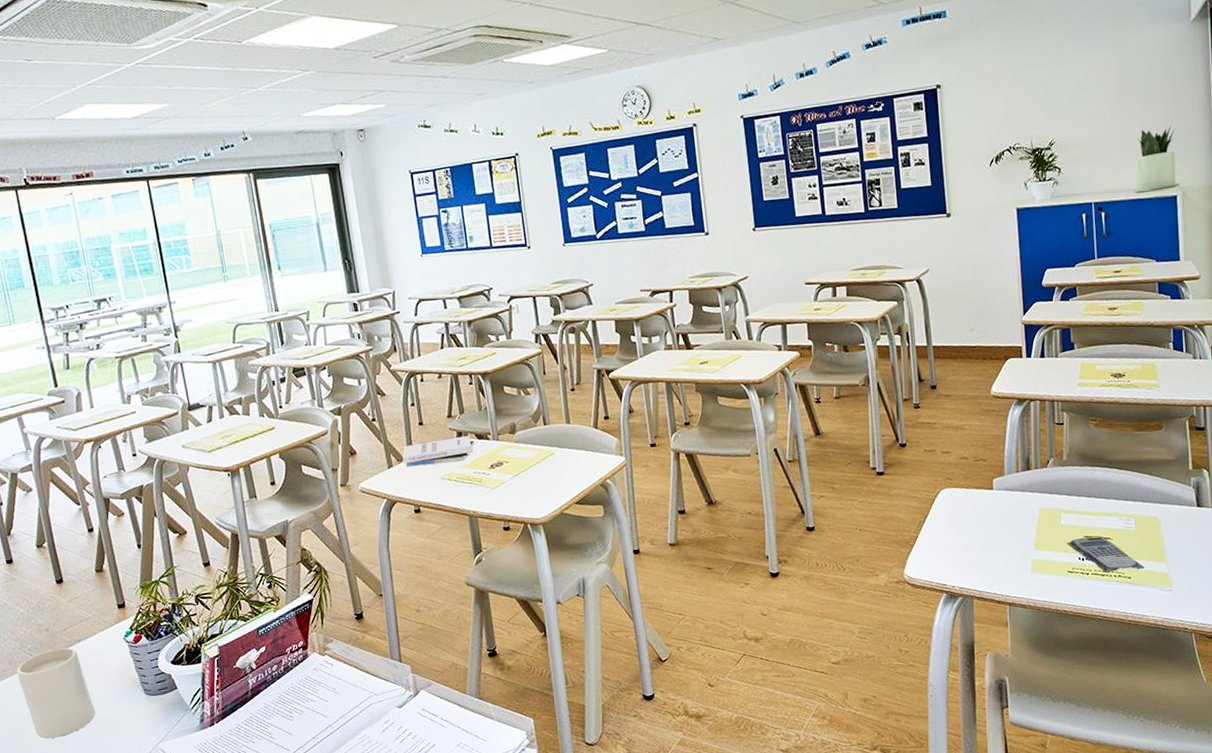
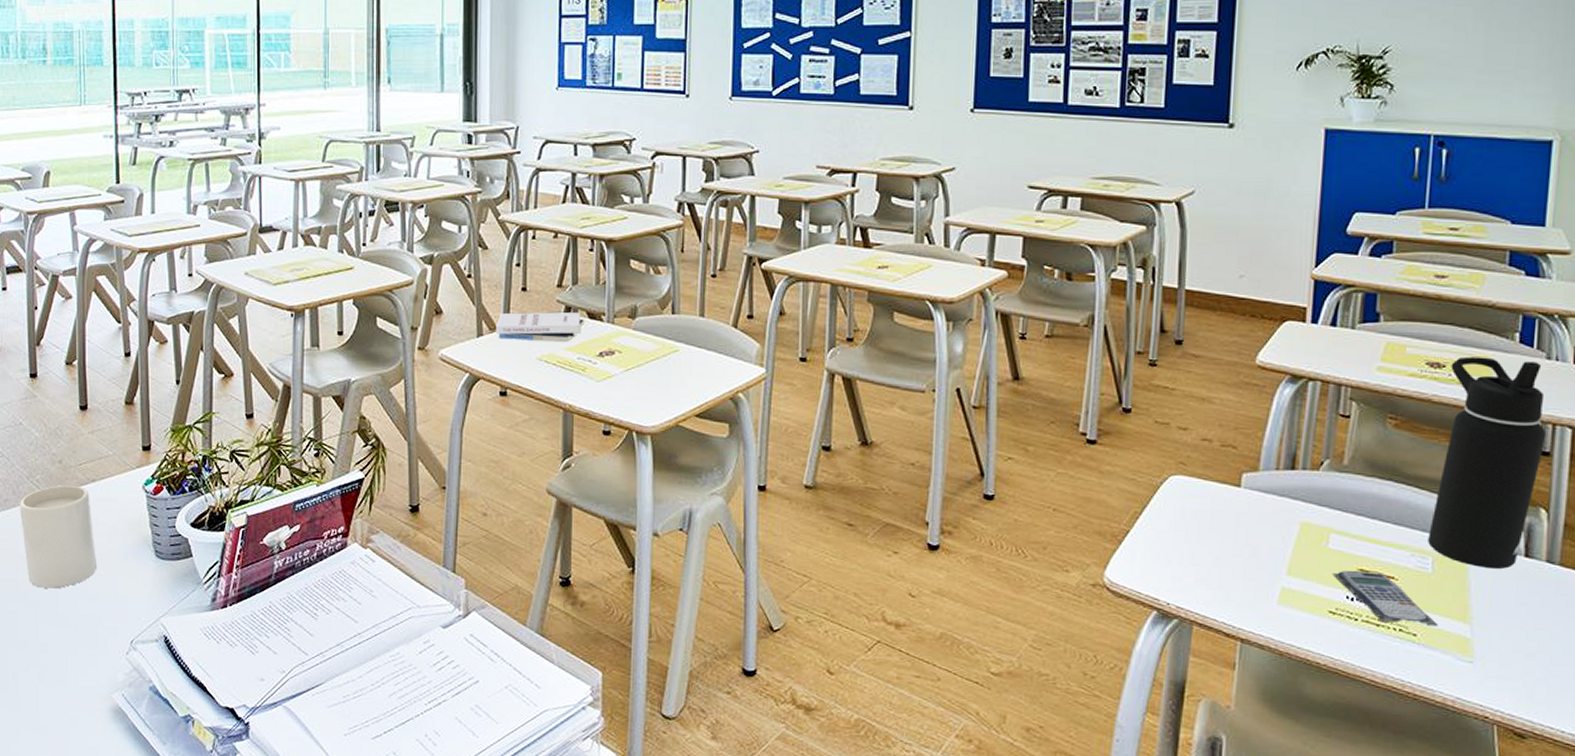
water bottle: none [1128,362,1201,520] -> present [1428,356,1547,569]
planter: present [1132,126,1180,194] -> none [1490,48,1562,132]

